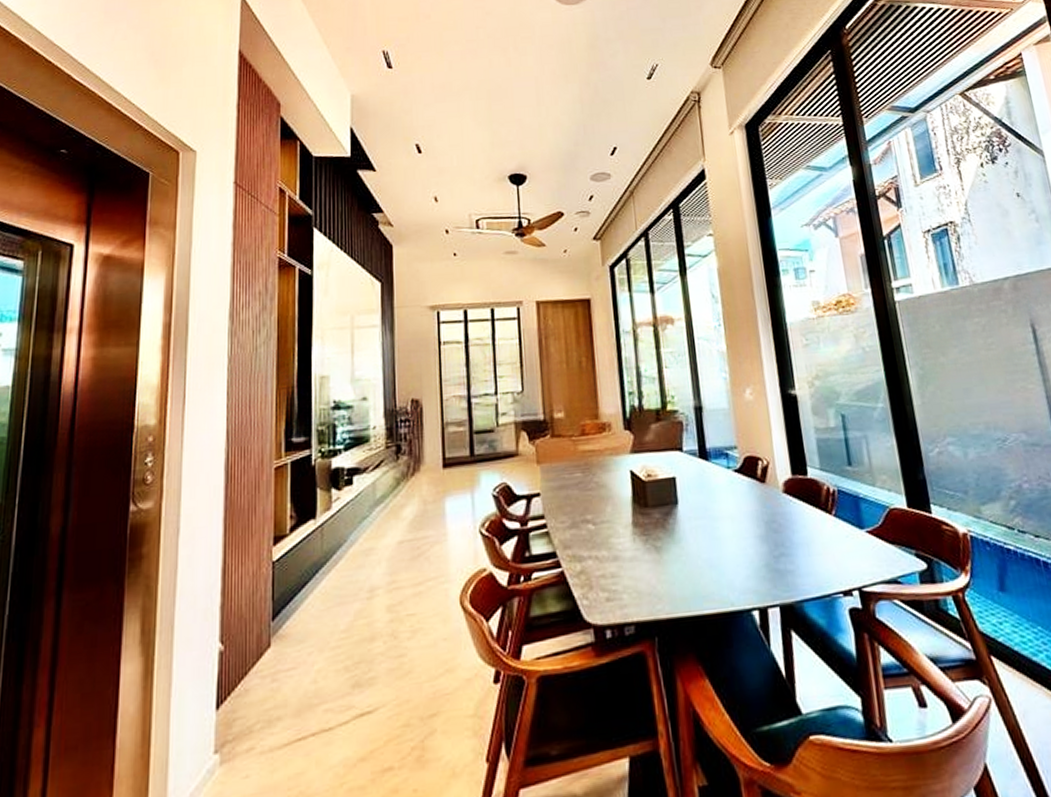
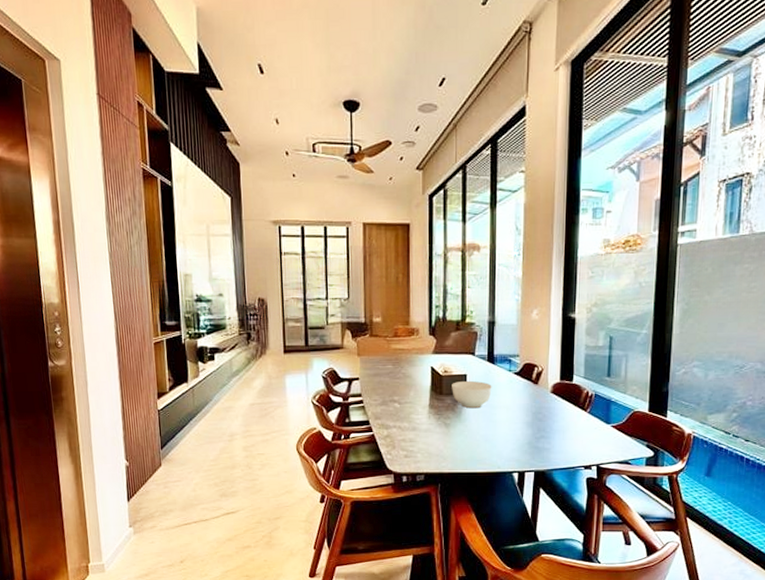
bowl: none [658,485,710,523] -> present [452,381,492,409]

